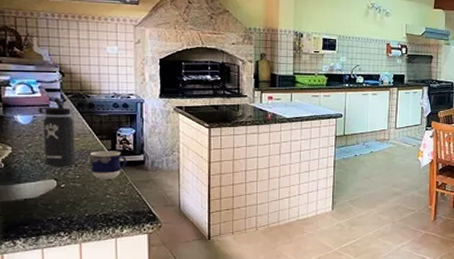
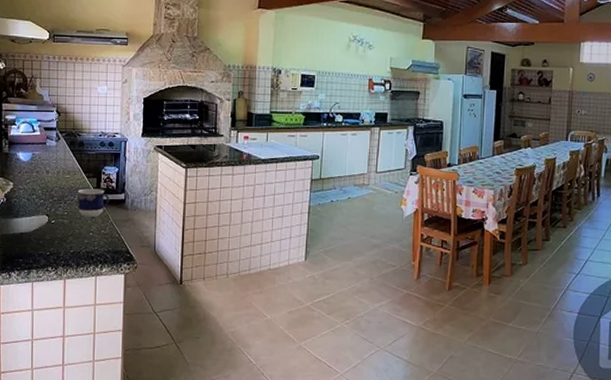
thermos bottle: present [38,98,76,166] -> none [36,136,66,202]

